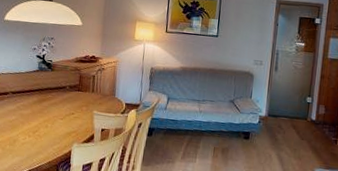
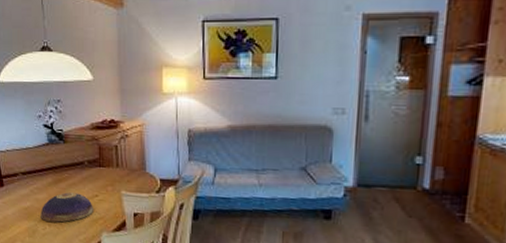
decorative bowl: none [22,109,69,134] -> present [40,192,93,223]

